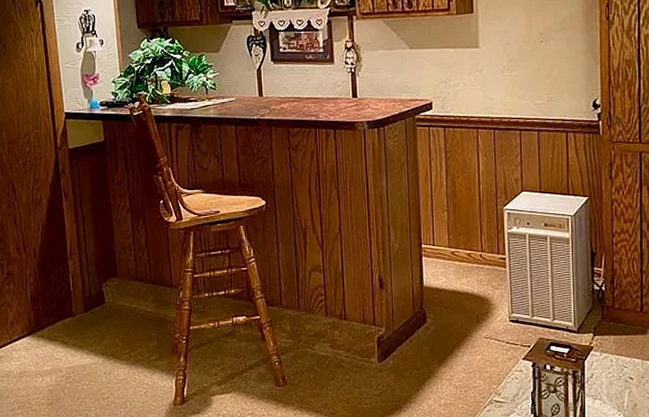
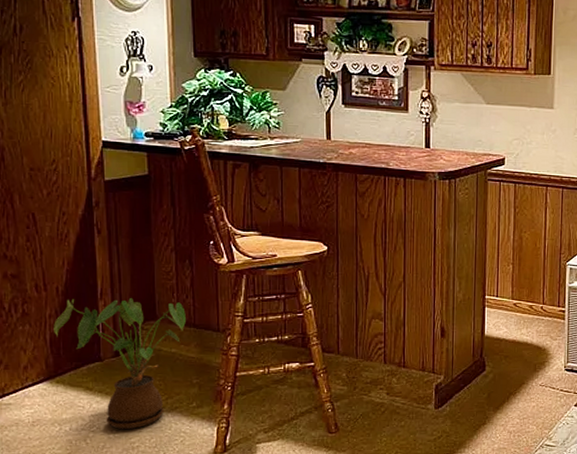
house plant: none [33,257,143,380] -> present [54,298,186,429]

